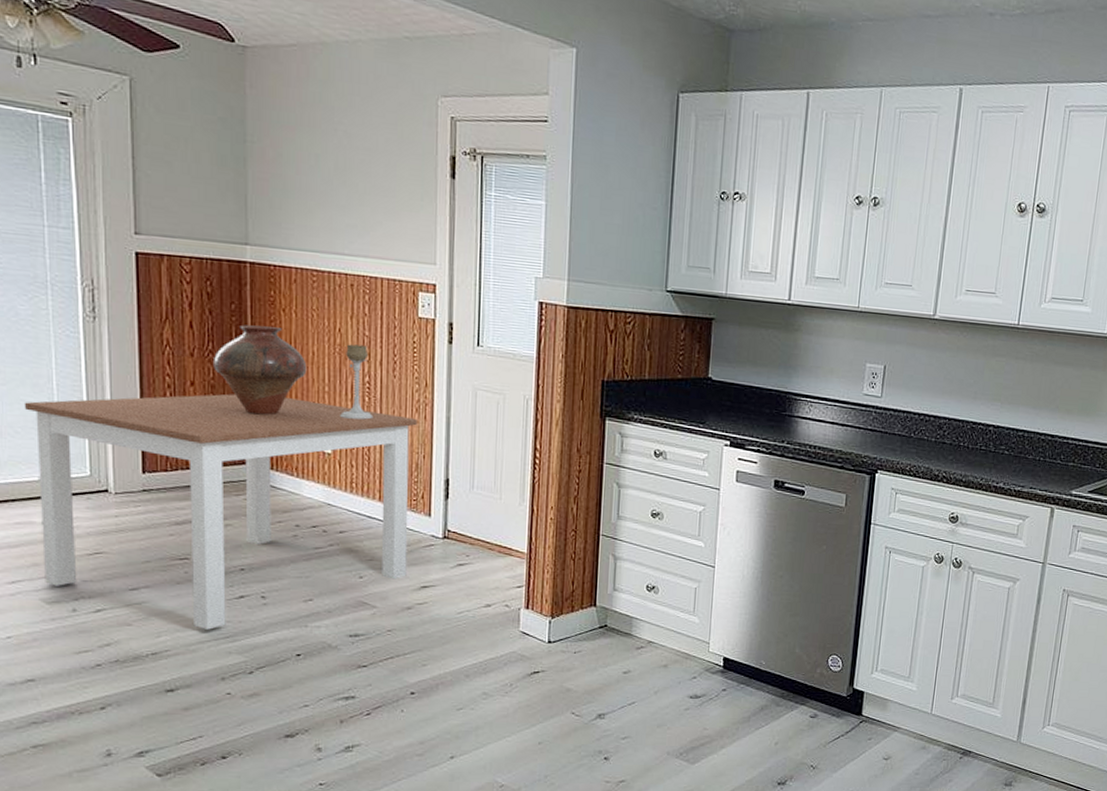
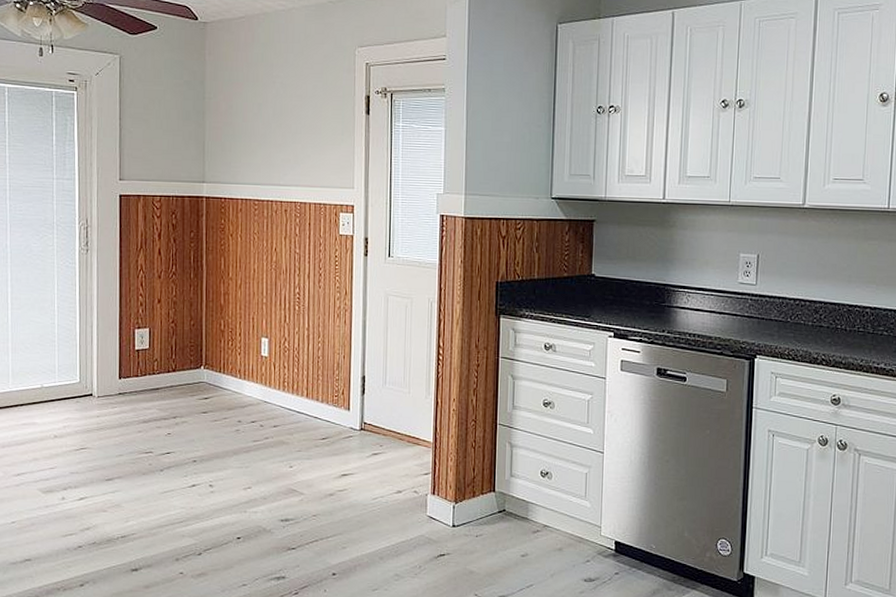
dining table: present [24,394,417,630] -> none [33,308,338,515]
vase: present [212,324,307,415] -> none [175,249,249,325]
candle holder: present [340,344,374,420] -> none [275,261,302,326]

